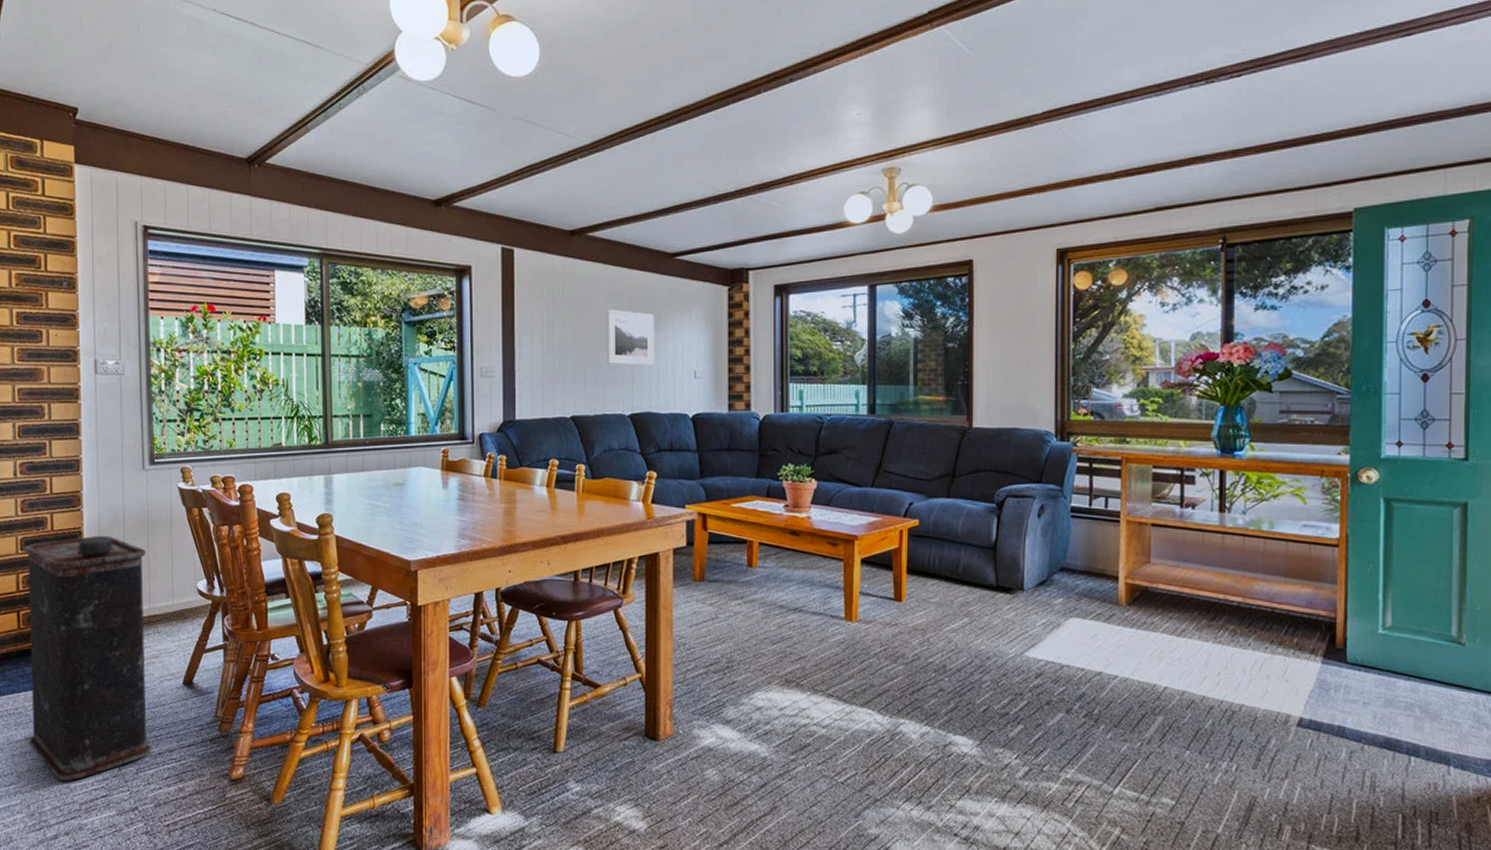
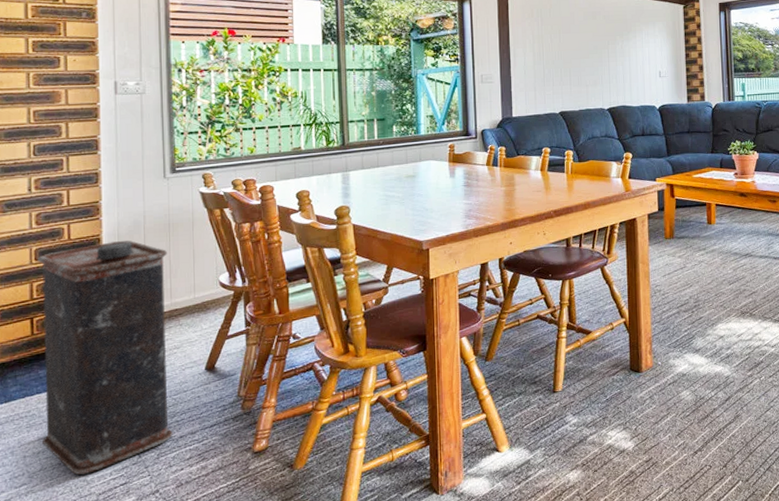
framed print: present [607,309,654,366] -> none [587,24,627,69]

